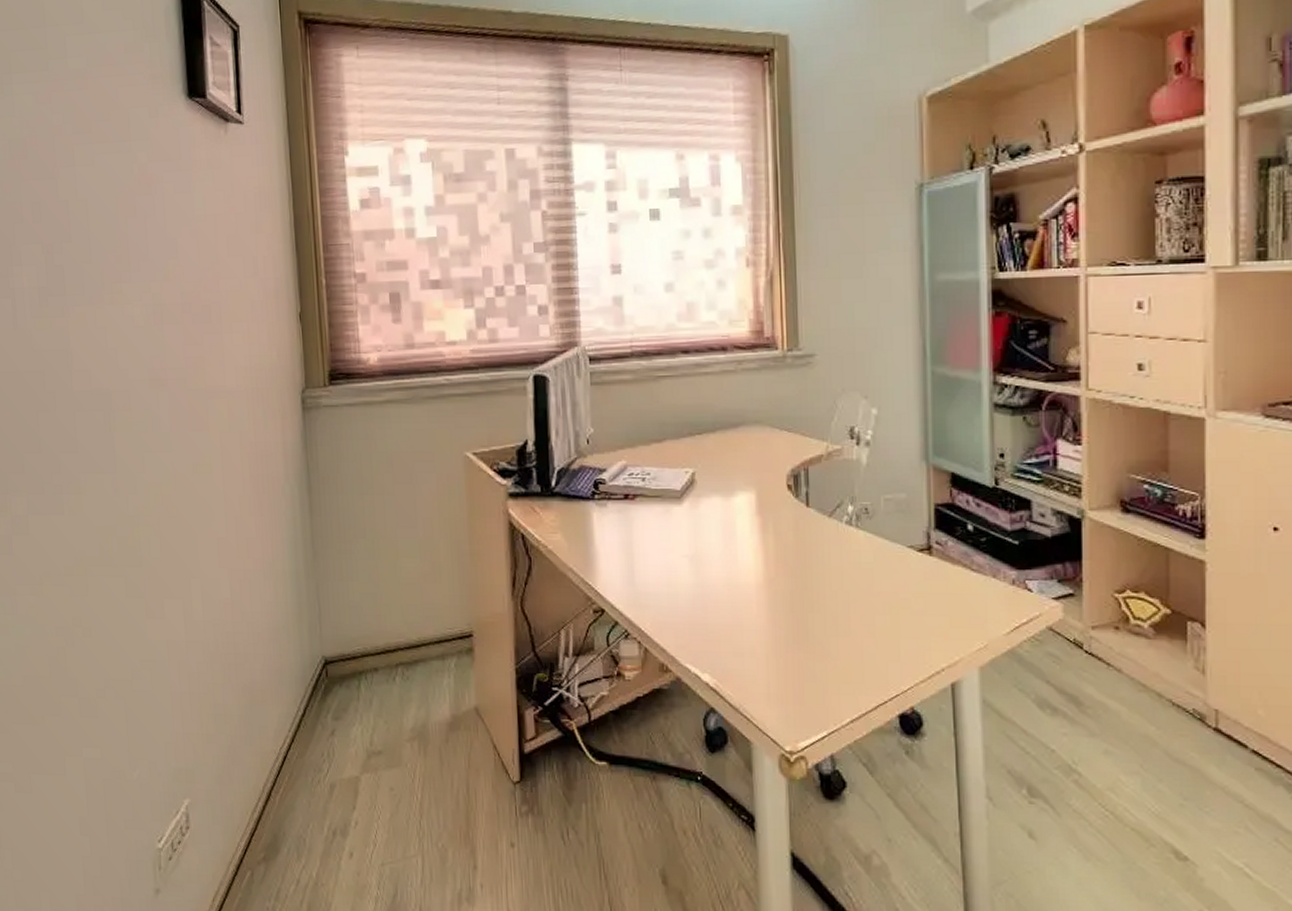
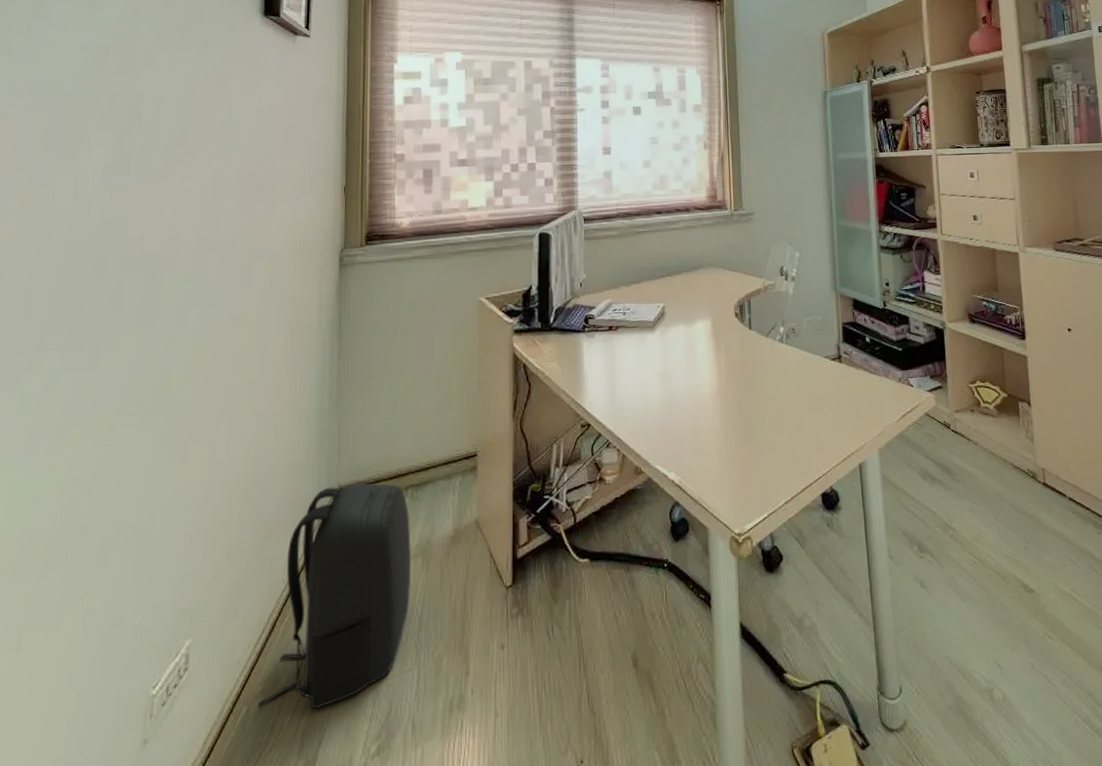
backpack: none [260,656,409,883] -> present [257,483,412,710]

